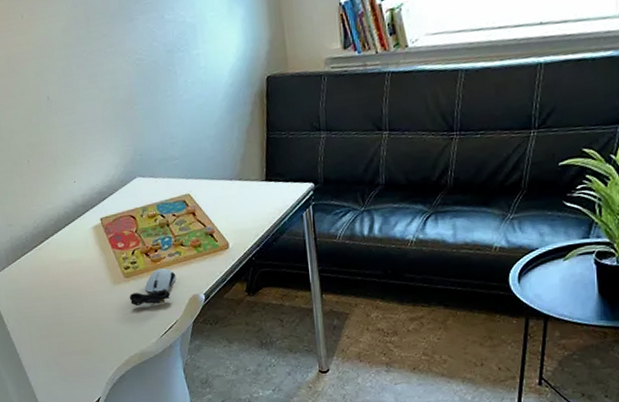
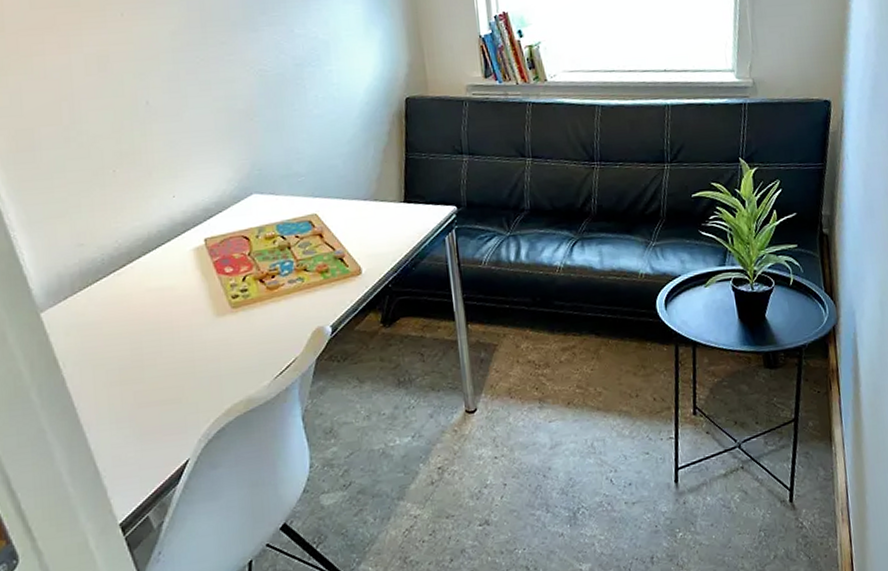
computer mouse: present [129,268,177,307] -> none [236,296,297,343]

